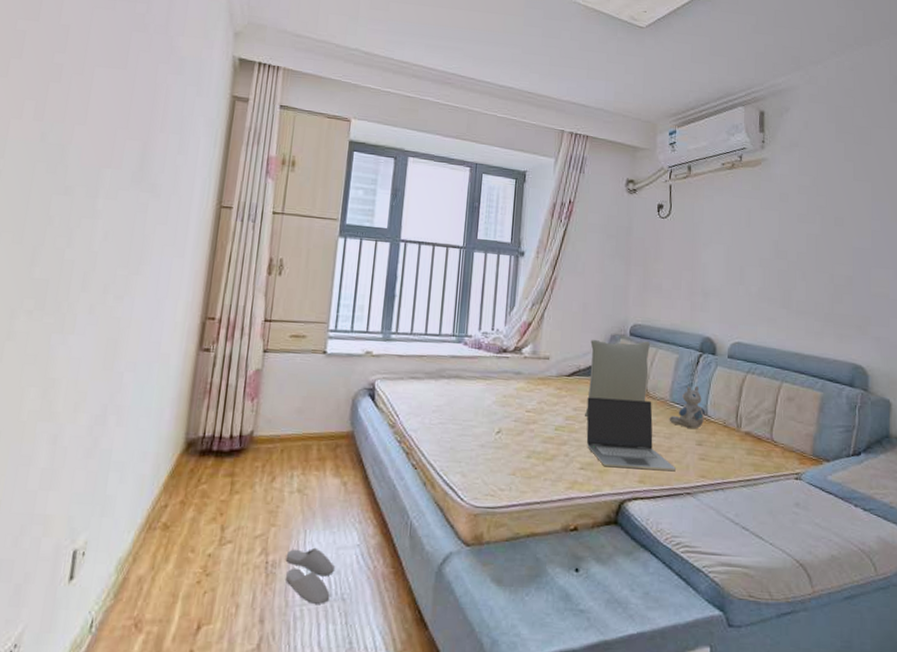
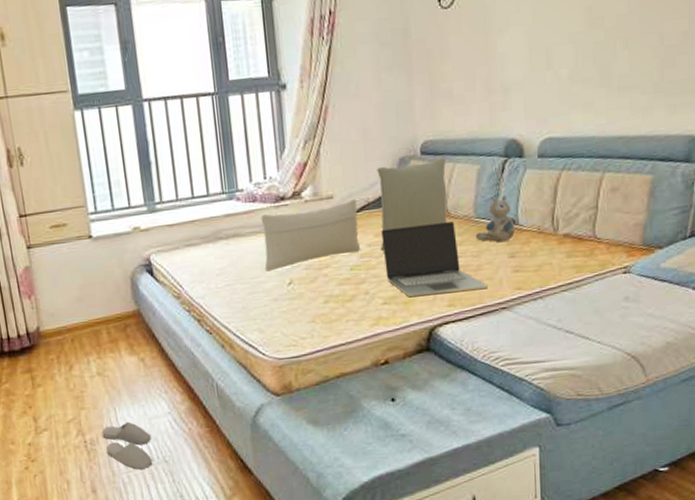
pillow: none [477,362,569,418] -> present [261,199,361,273]

